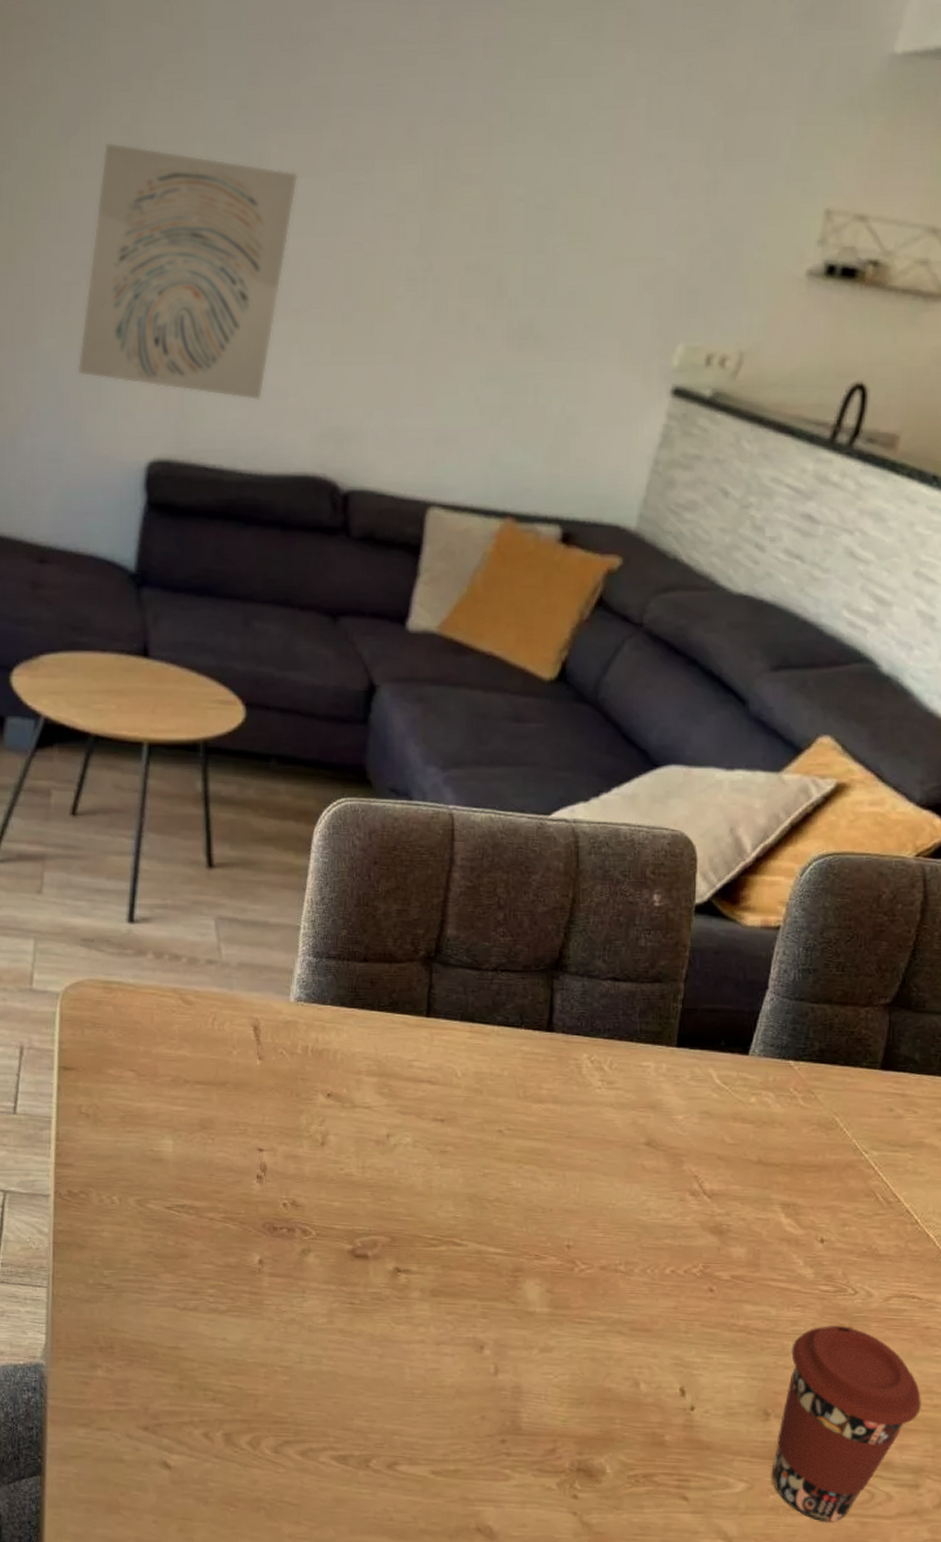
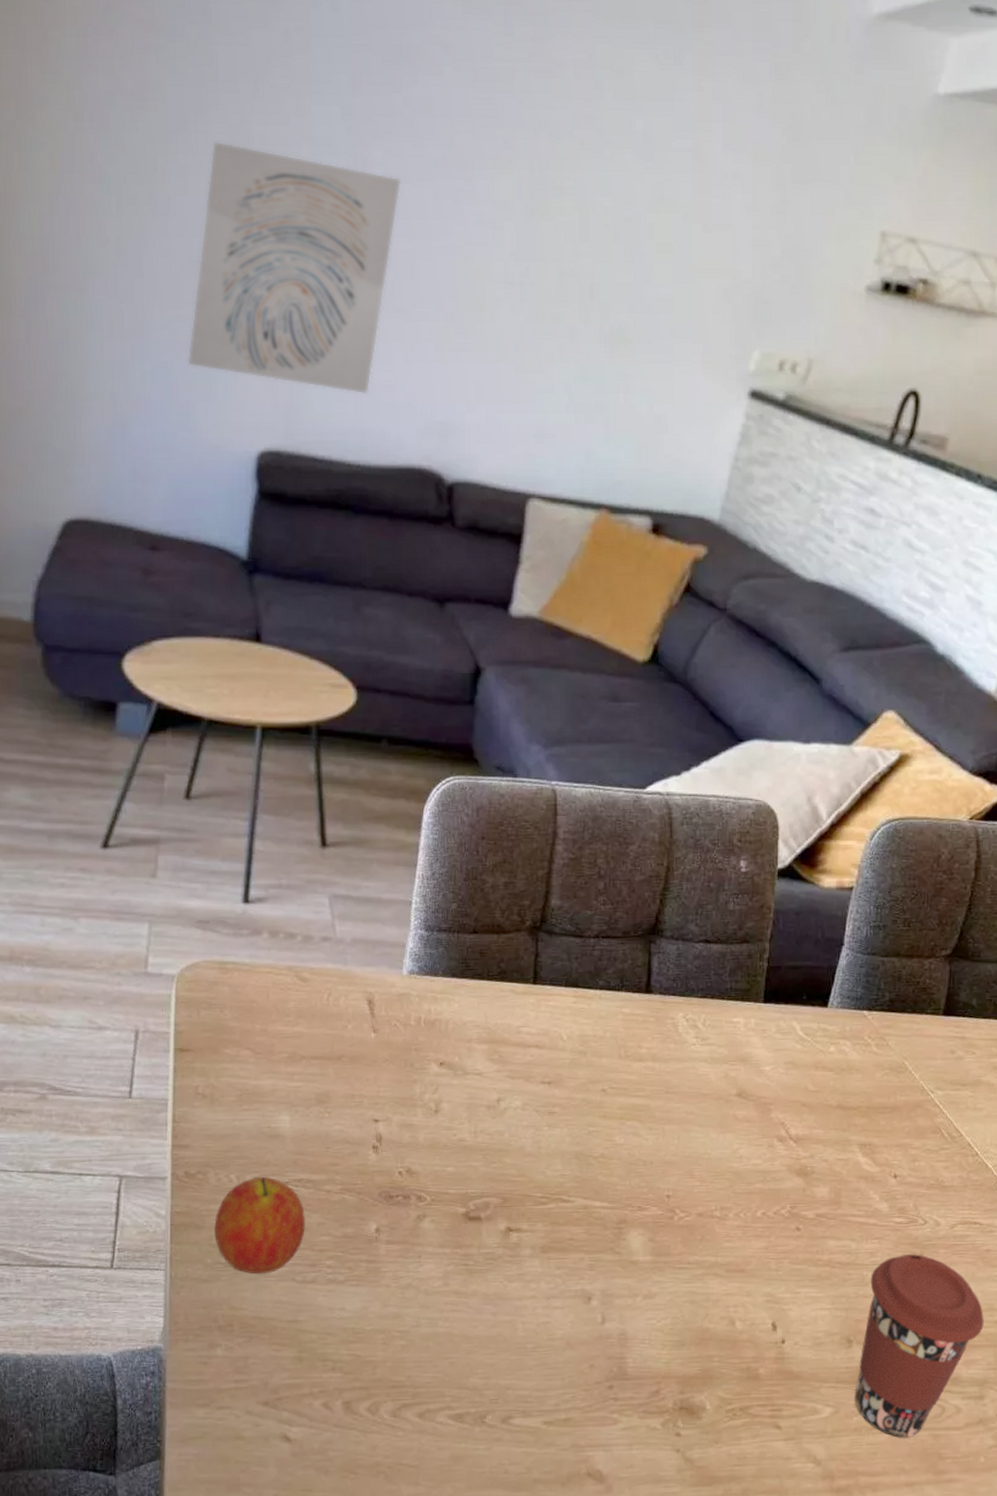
fruit: none [96,1200,187,1298] -> present [214,1176,305,1274]

